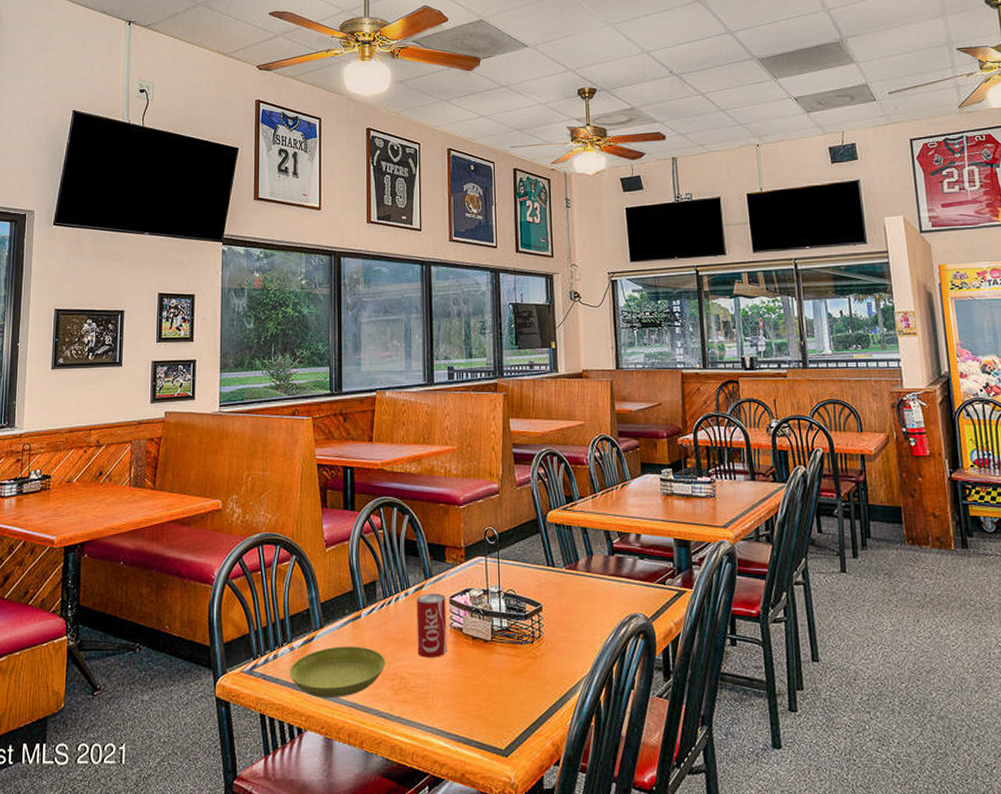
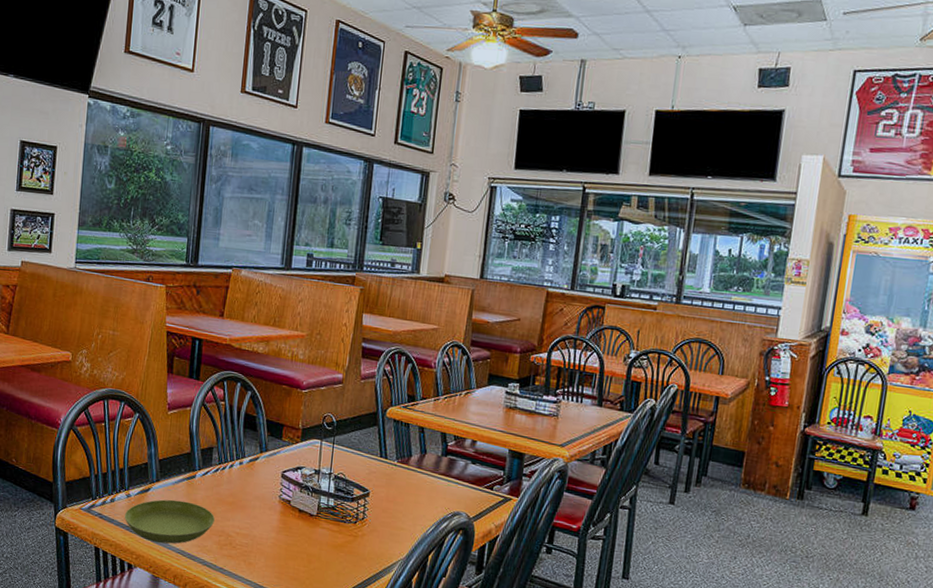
beverage can: present [416,593,447,658] -> none [245,465,278,523]

